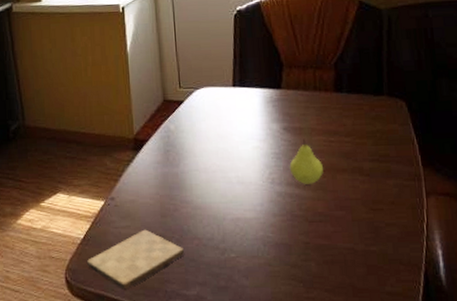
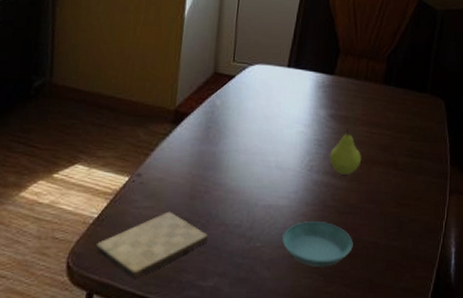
saucer: none [255,231,329,274] -> present [282,221,353,267]

